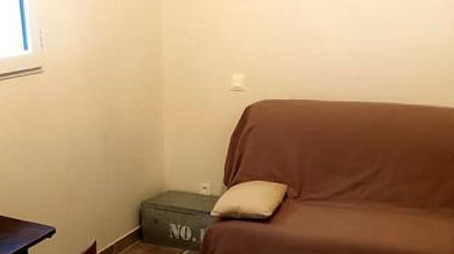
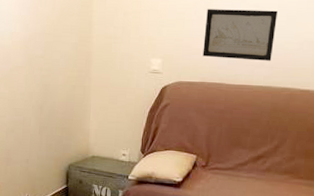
wall art: none [291,13,375,72] -> present [202,9,278,61]

